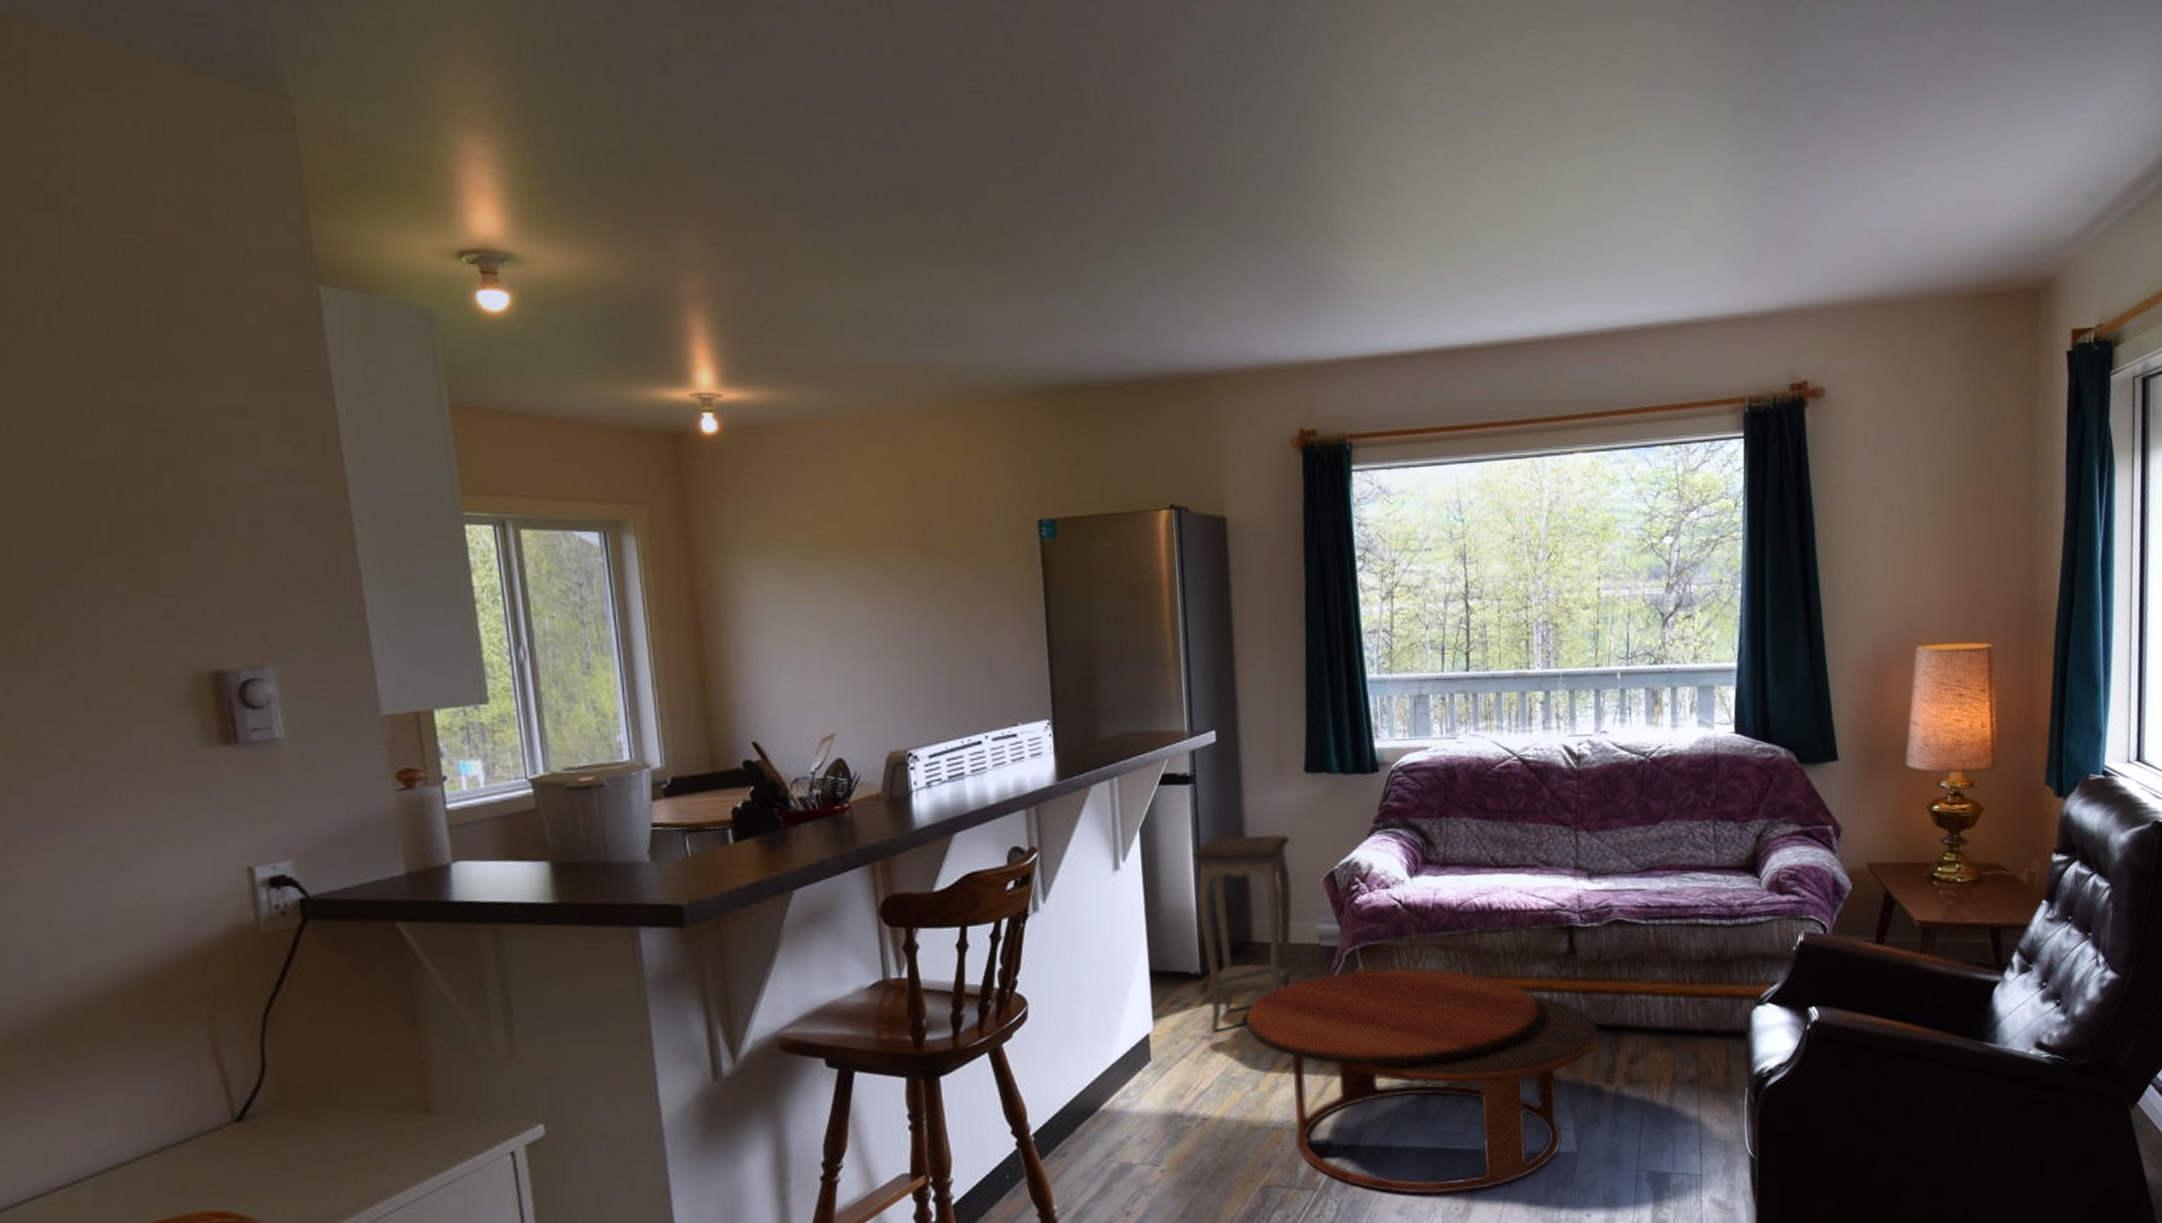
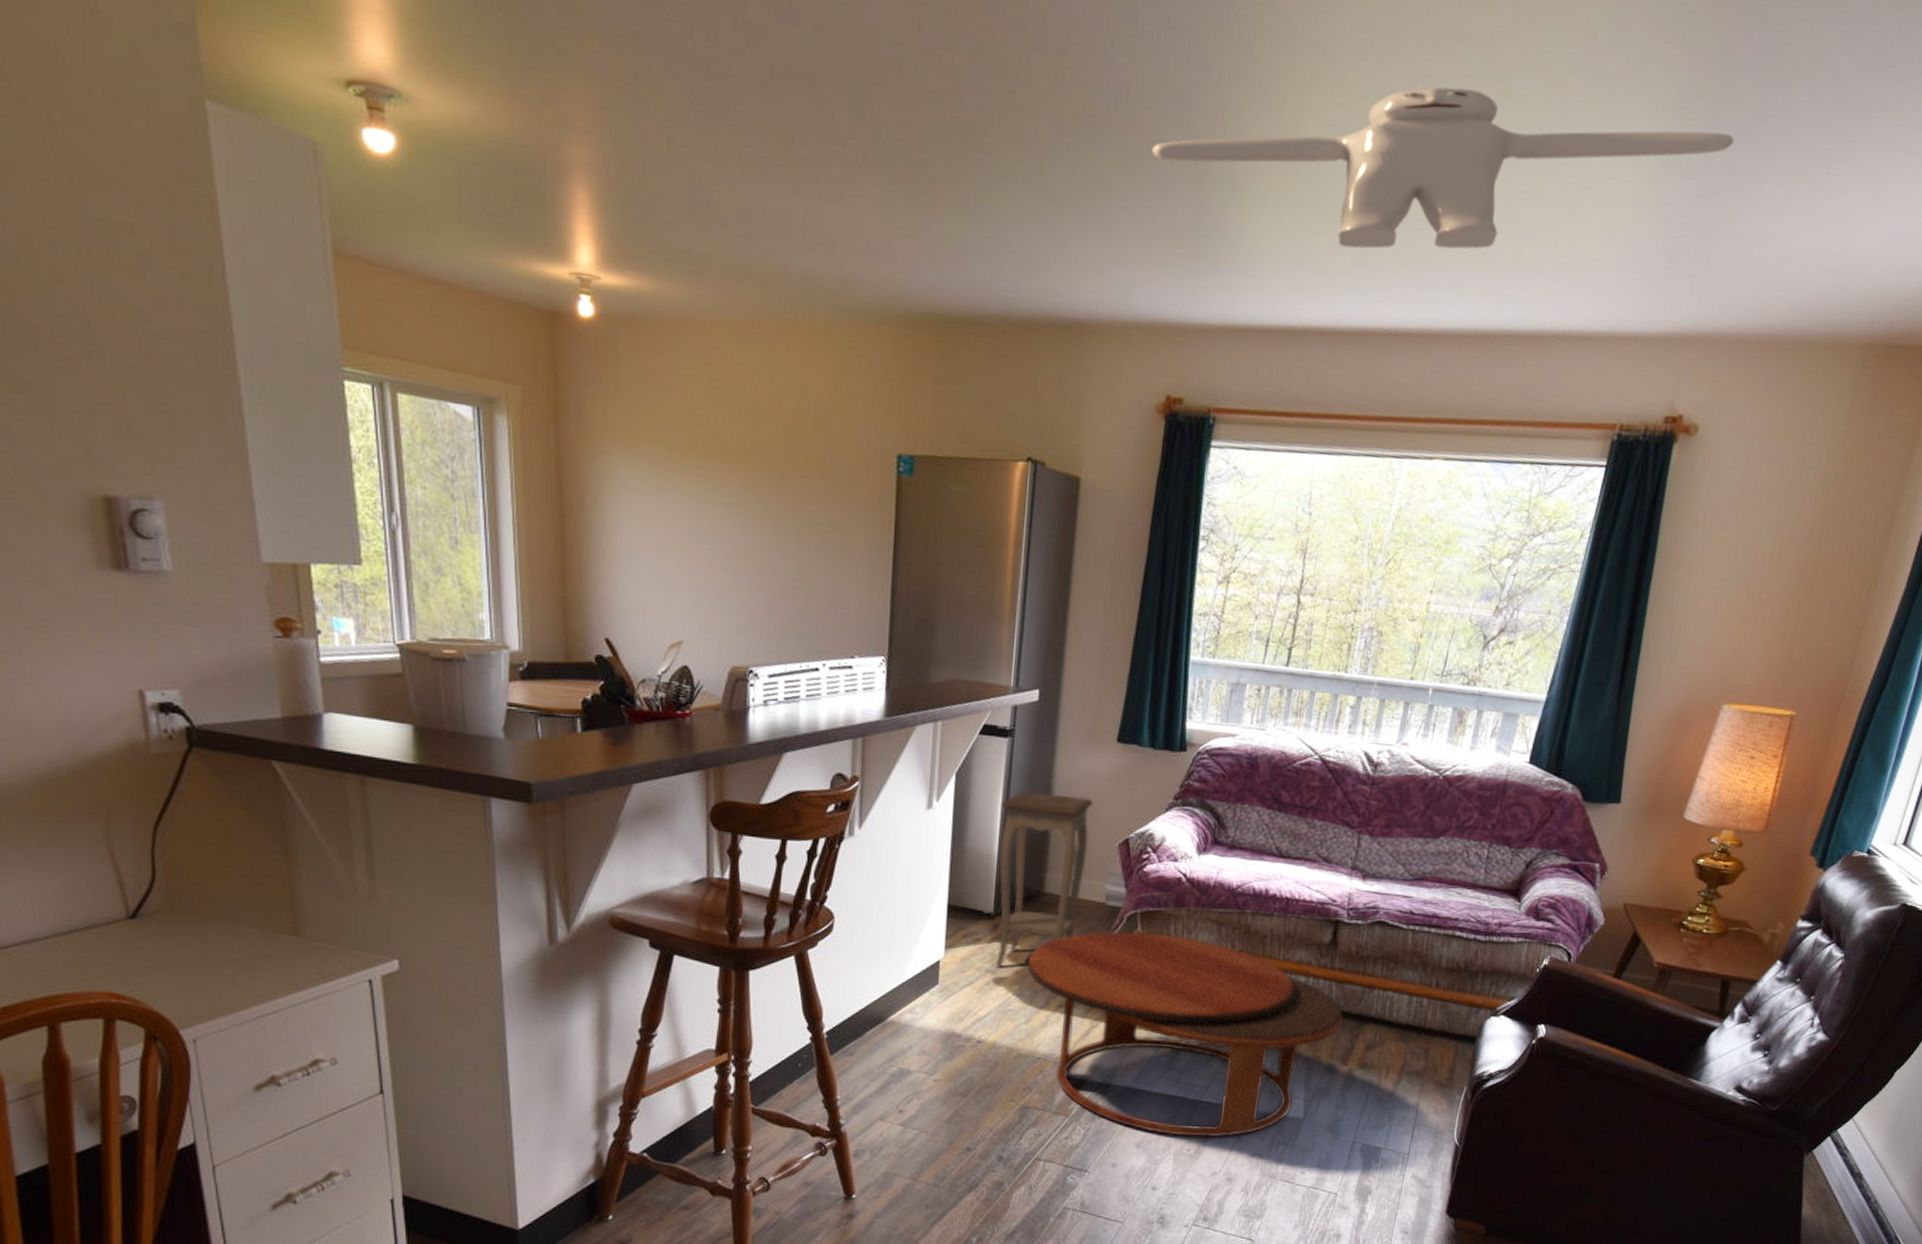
ceiling fan: none [1249,126,1794,275] -> present [1152,87,1734,249]

